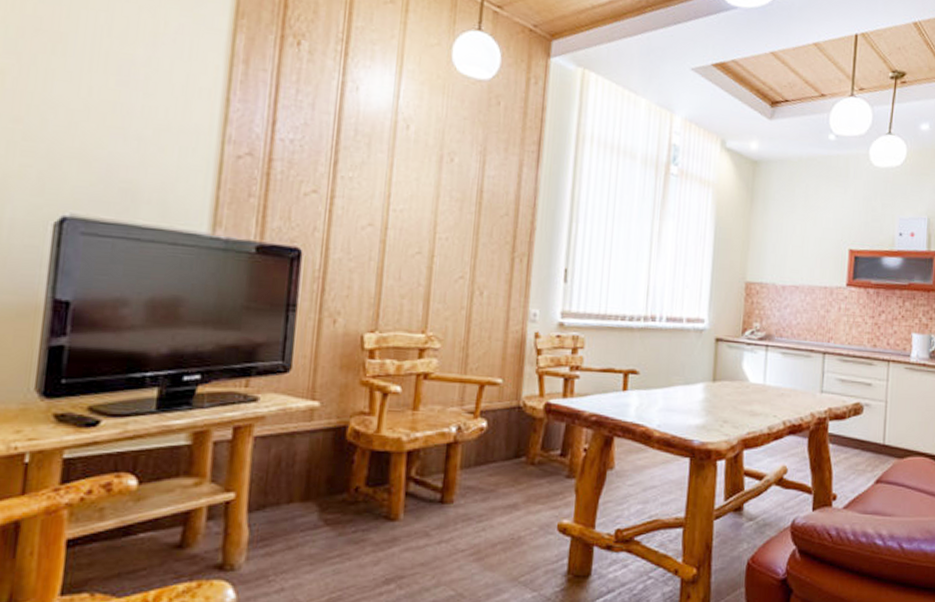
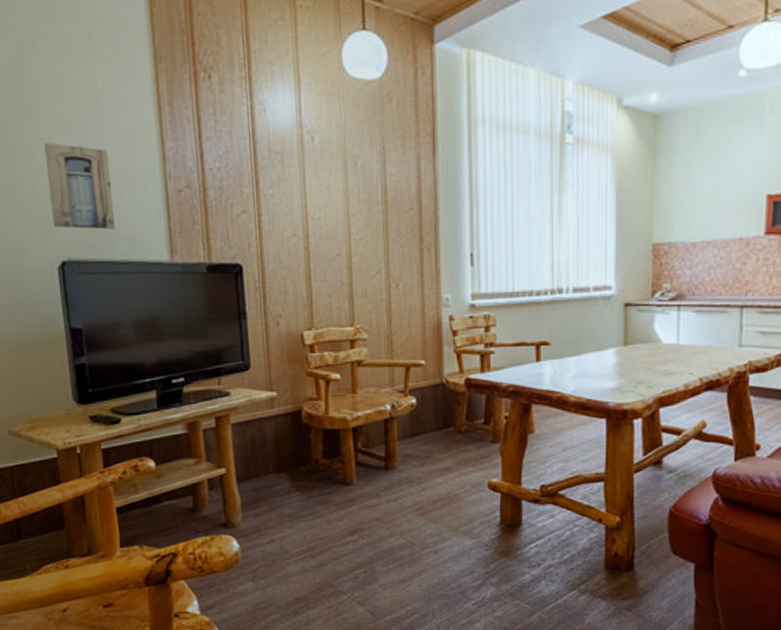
wall art: none [60,77,154,189] -> present [44,143,115,230]

